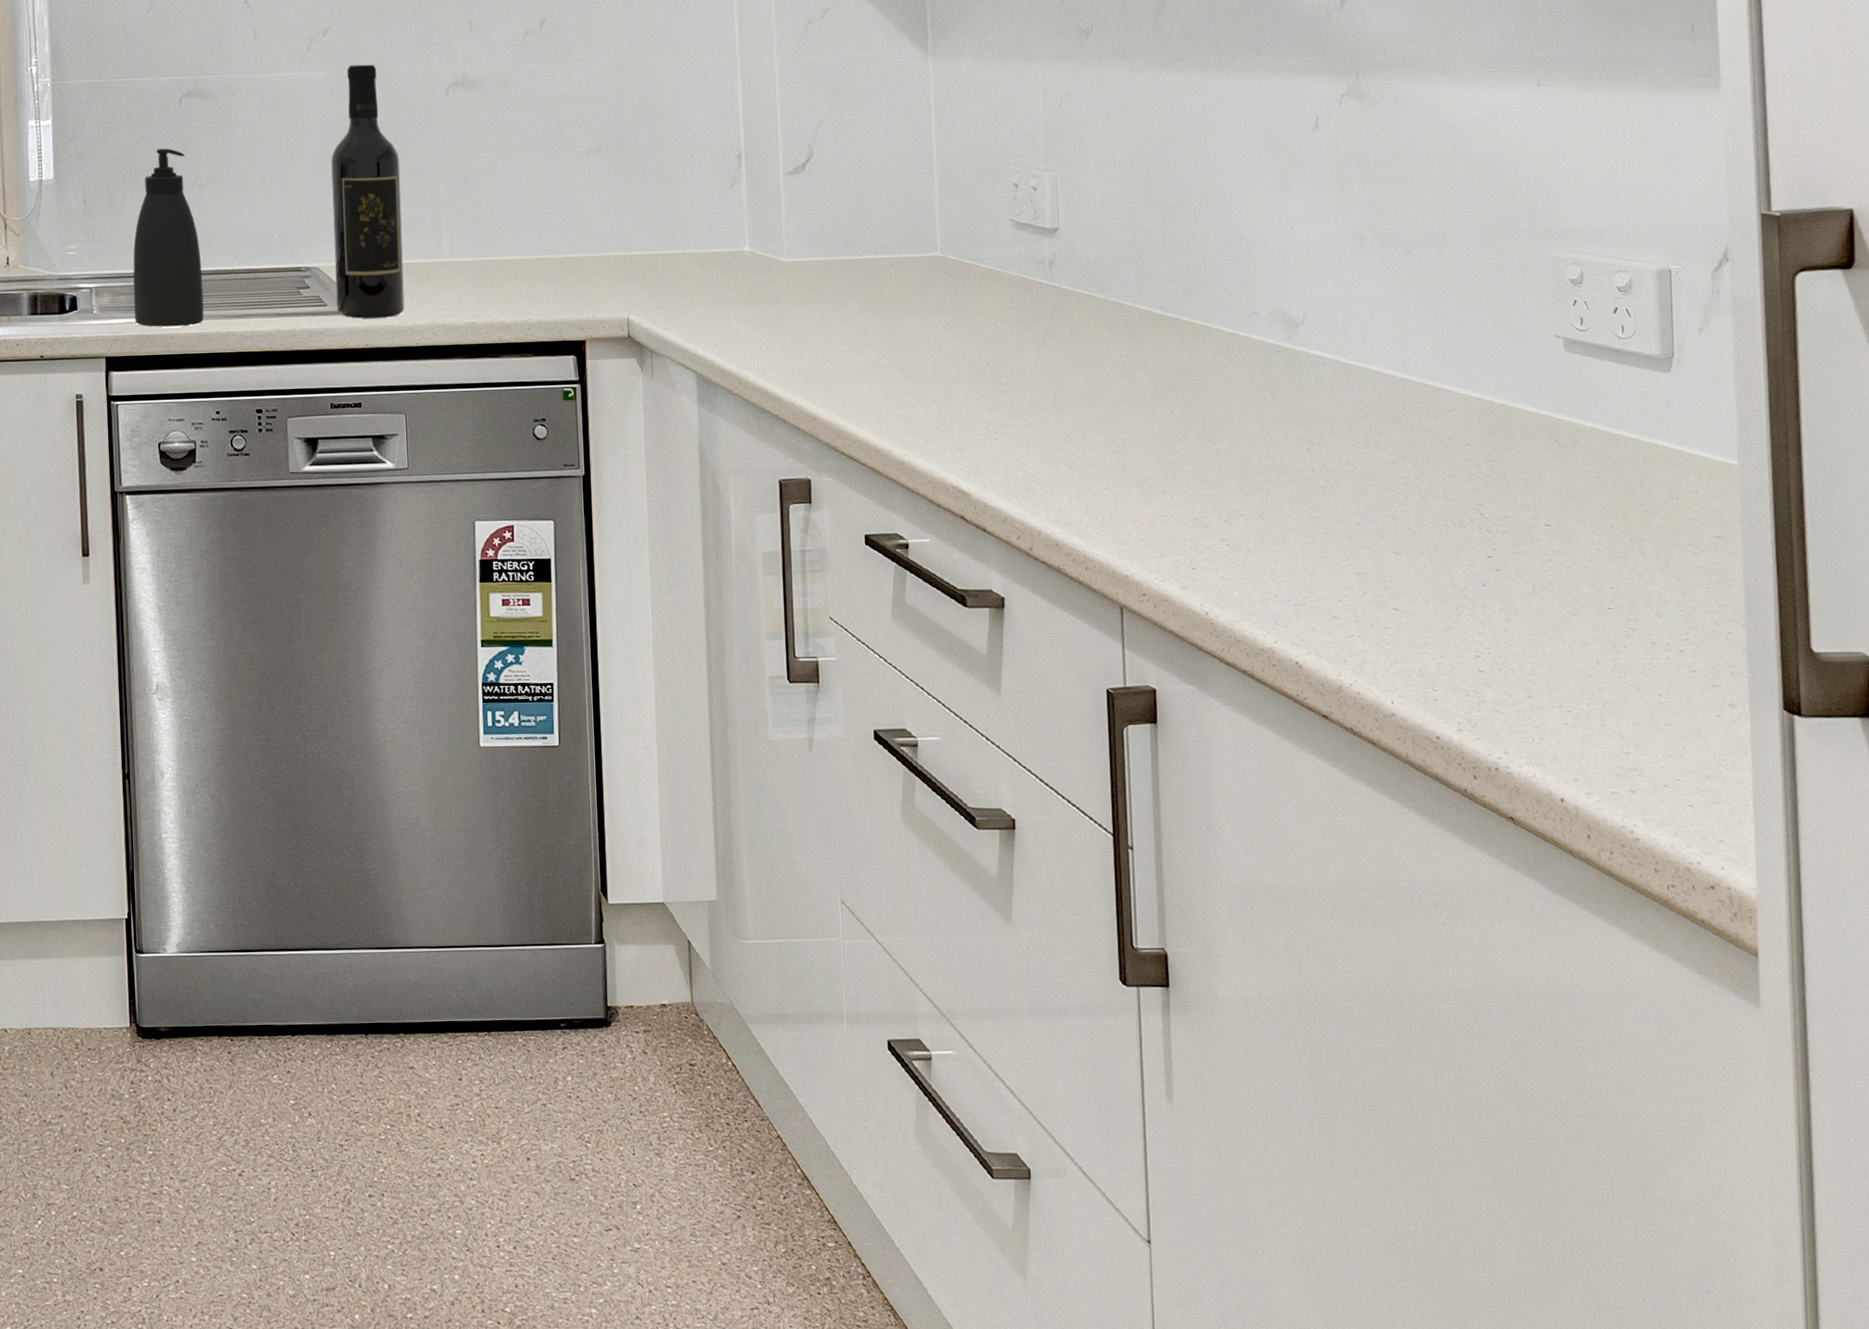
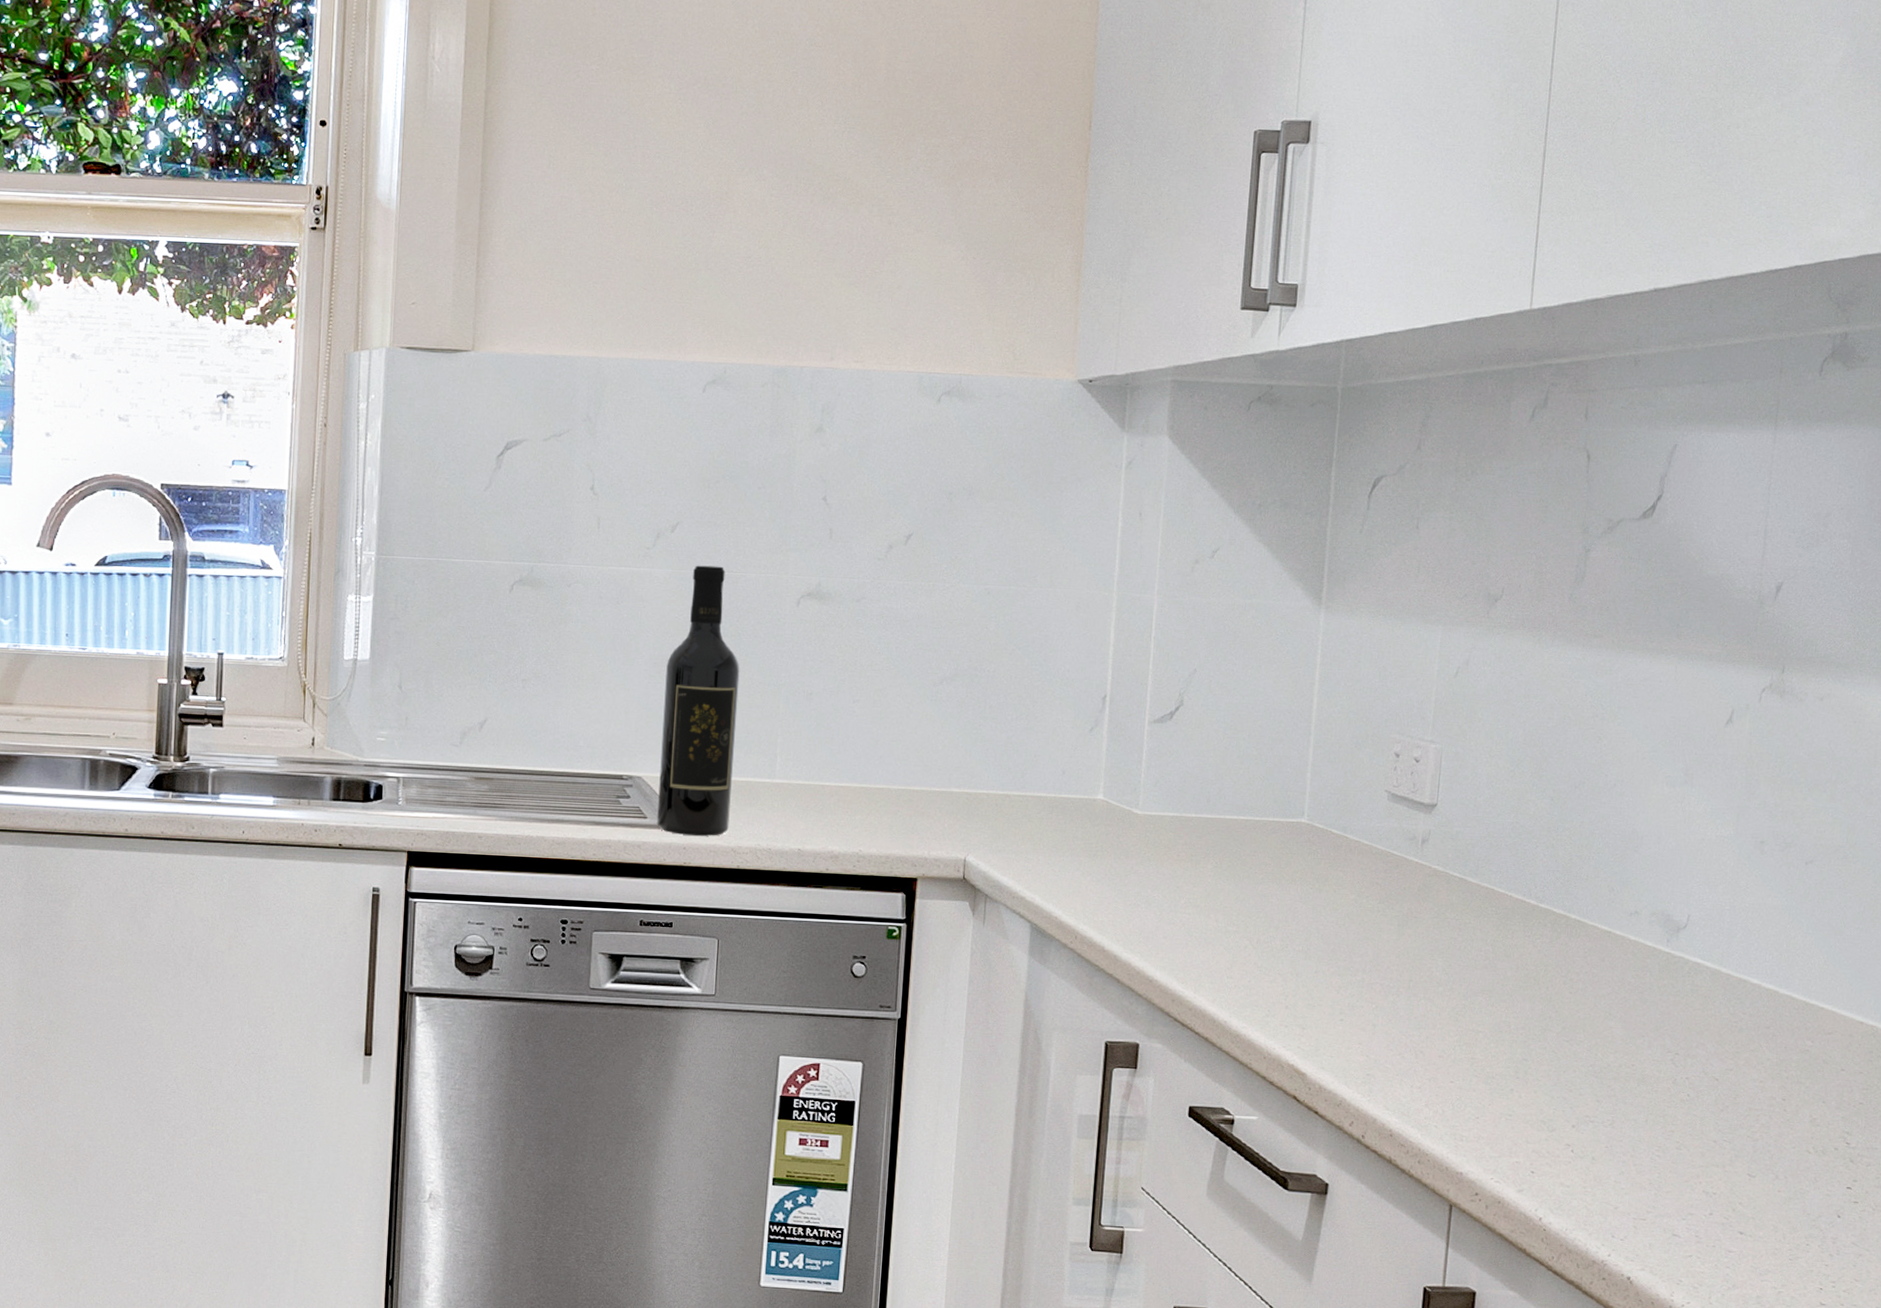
soap dispenser: present [133,148,204,327] -> none [442,637,518,827]

